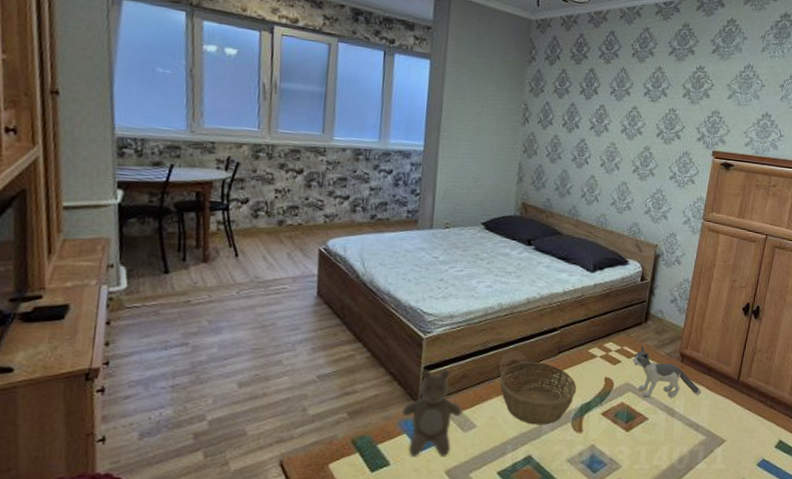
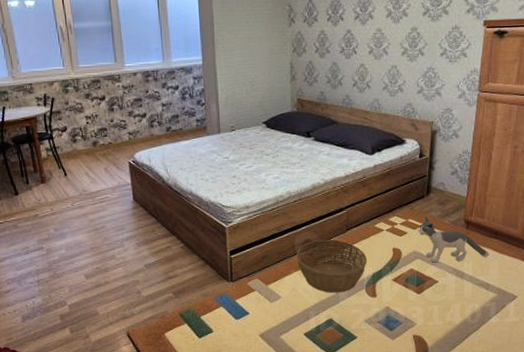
teddy bear: present [401,368,463,456] -> none [216,252,268,324]

